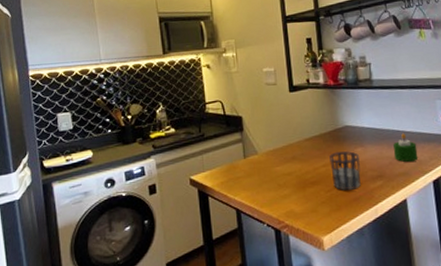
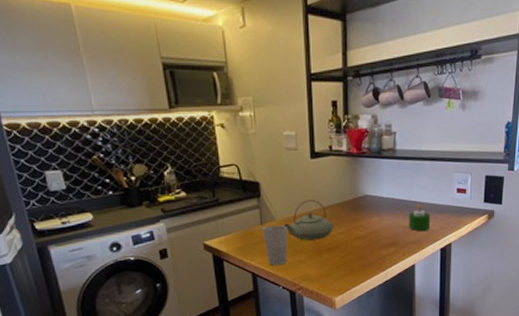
cup: none [245,159,271,202] -> present [262,225,288,266]
teapot: none [266,132,317,174] -> present [283,200,334,241]
cup: present [329,151,361,190] -> none [347,220,377,256]

